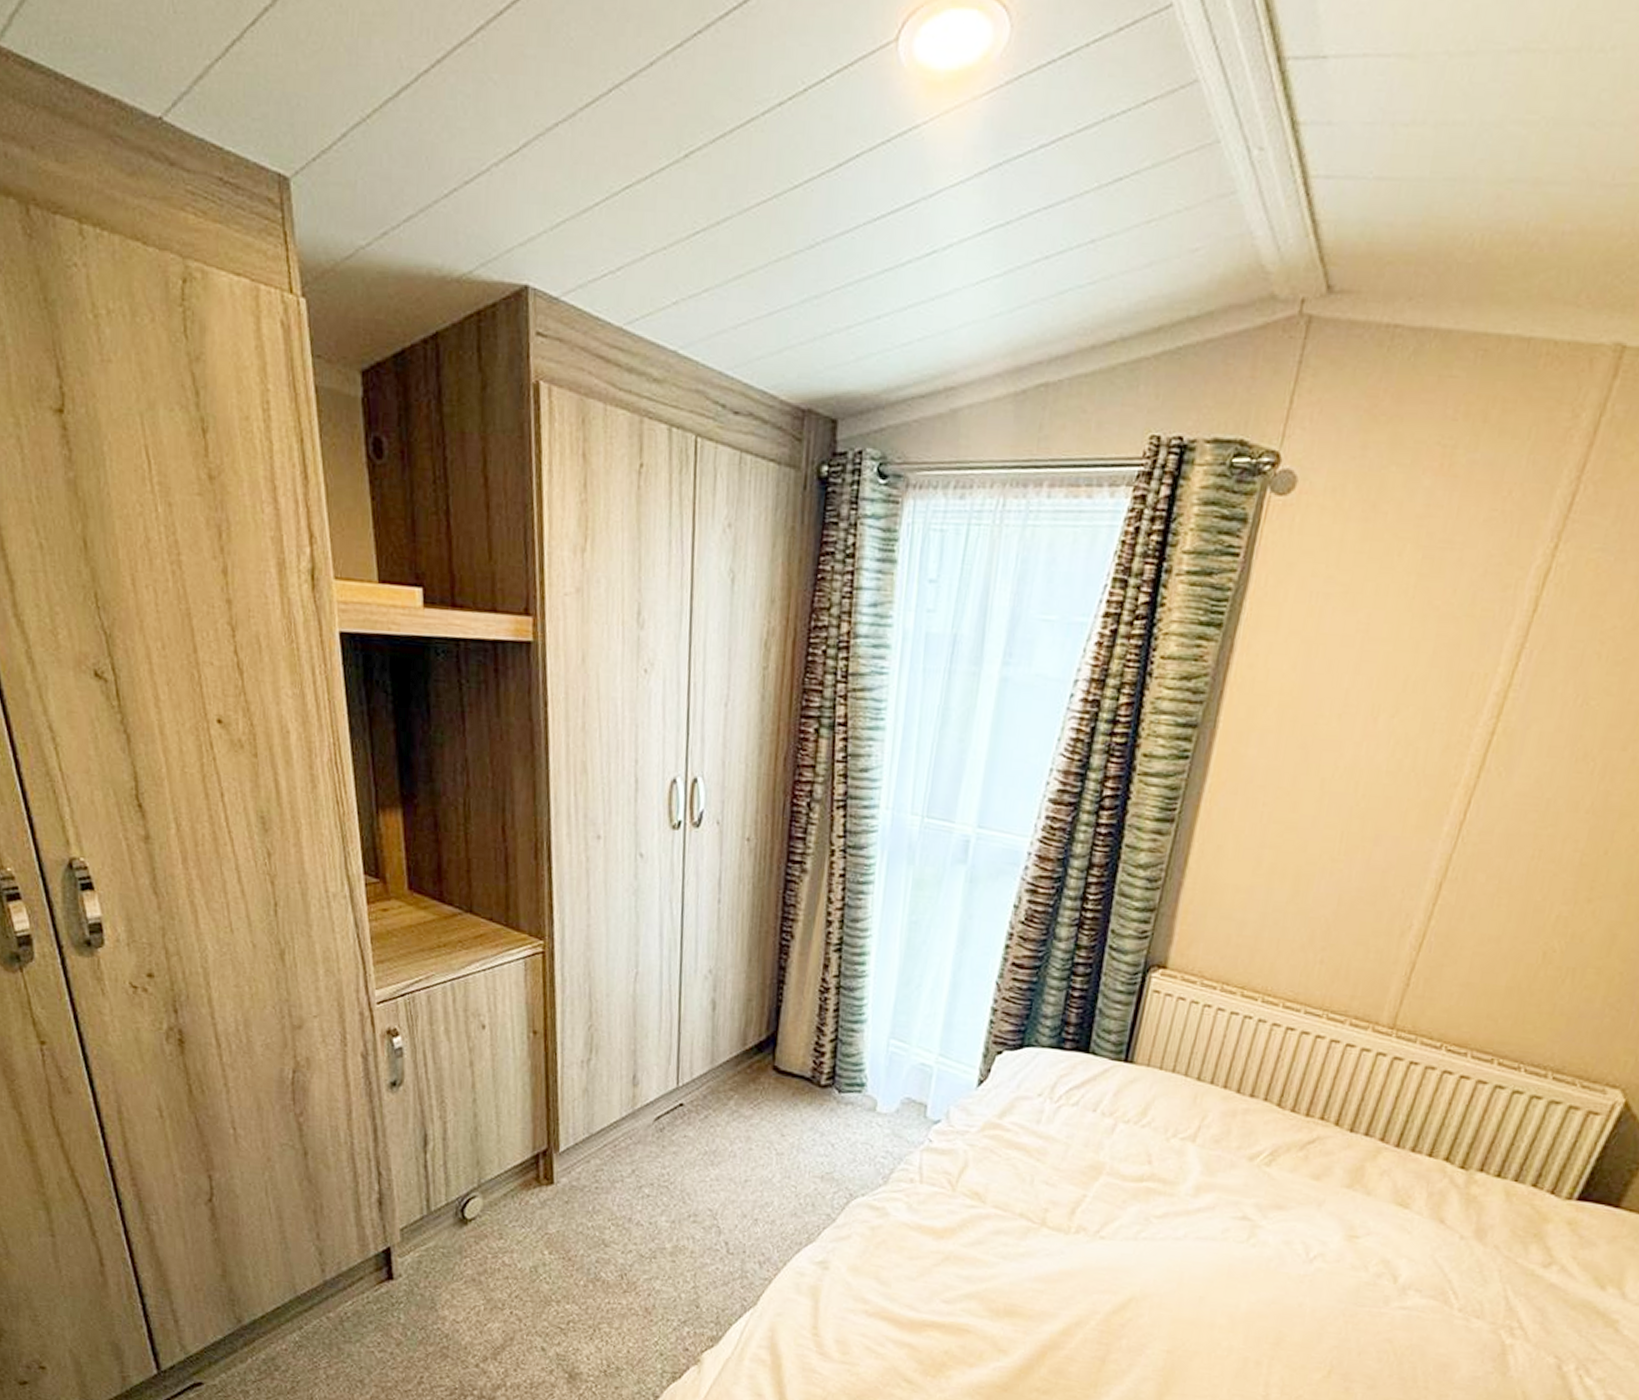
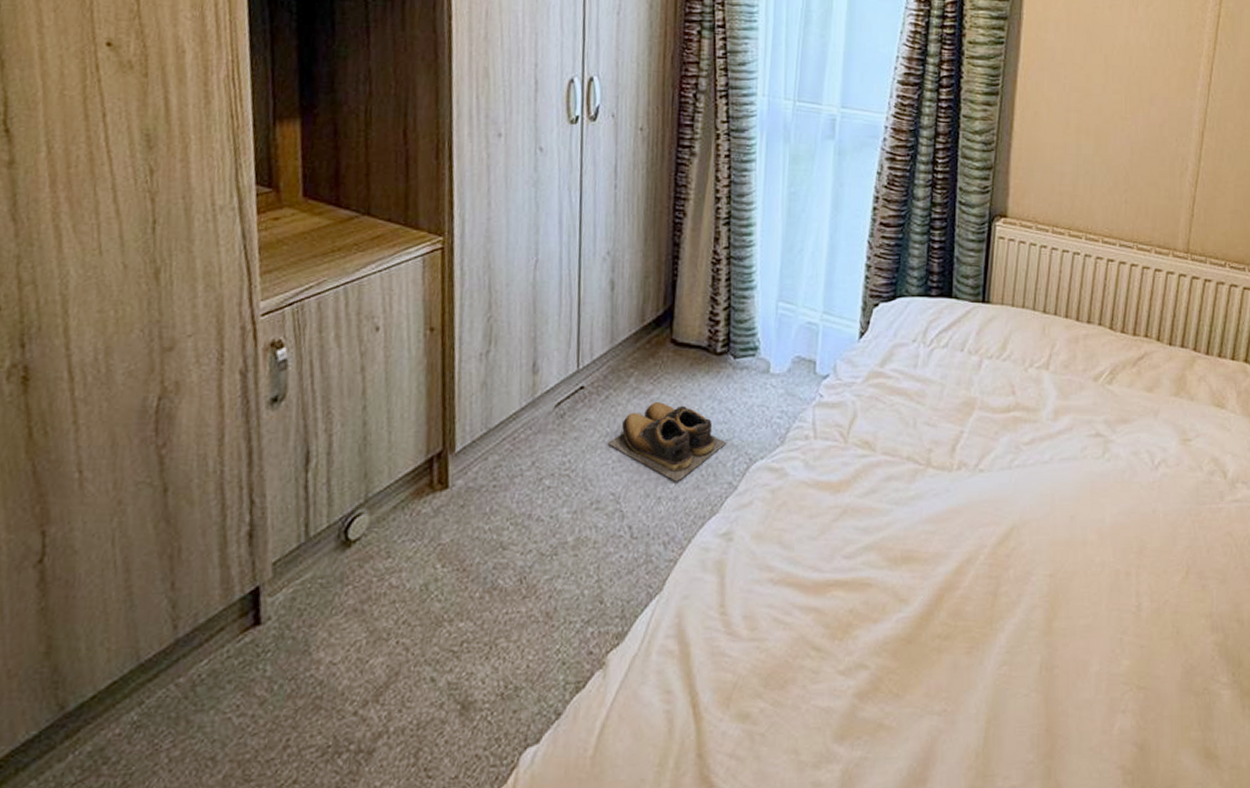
shoes: none [705,1127,827,1207] -> present [607,402,727,482]

